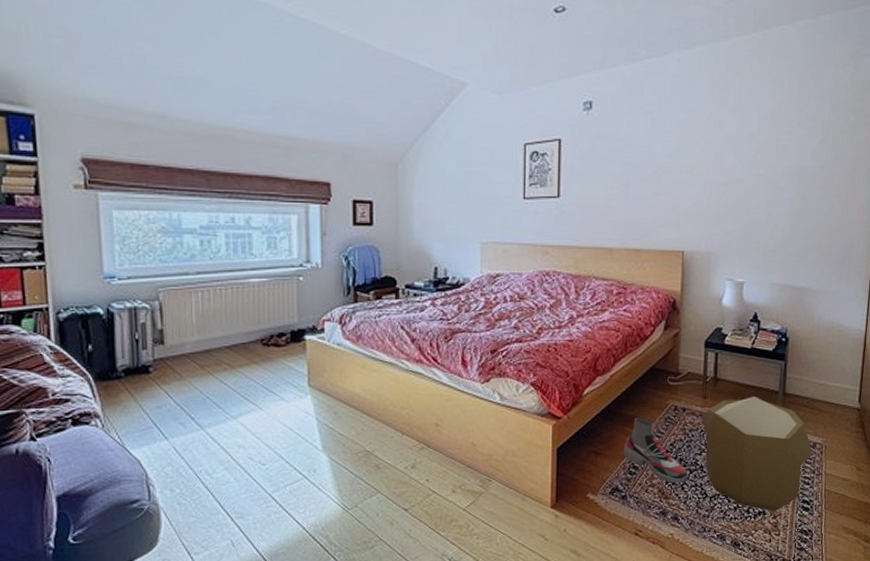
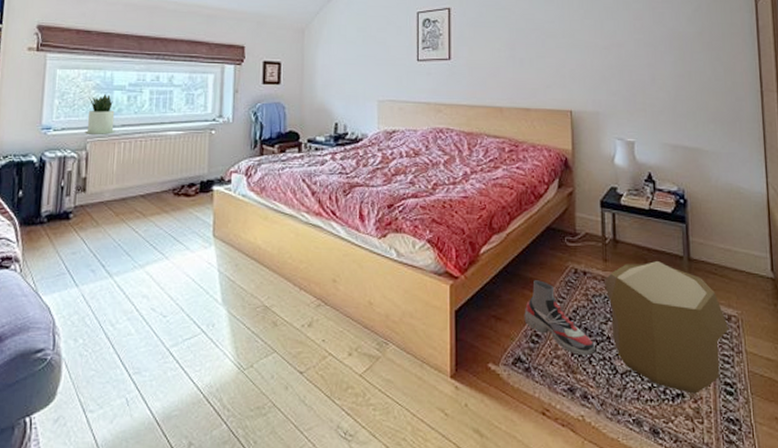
planter: none [154,239,191,284] -> present [84,94,116,136]

